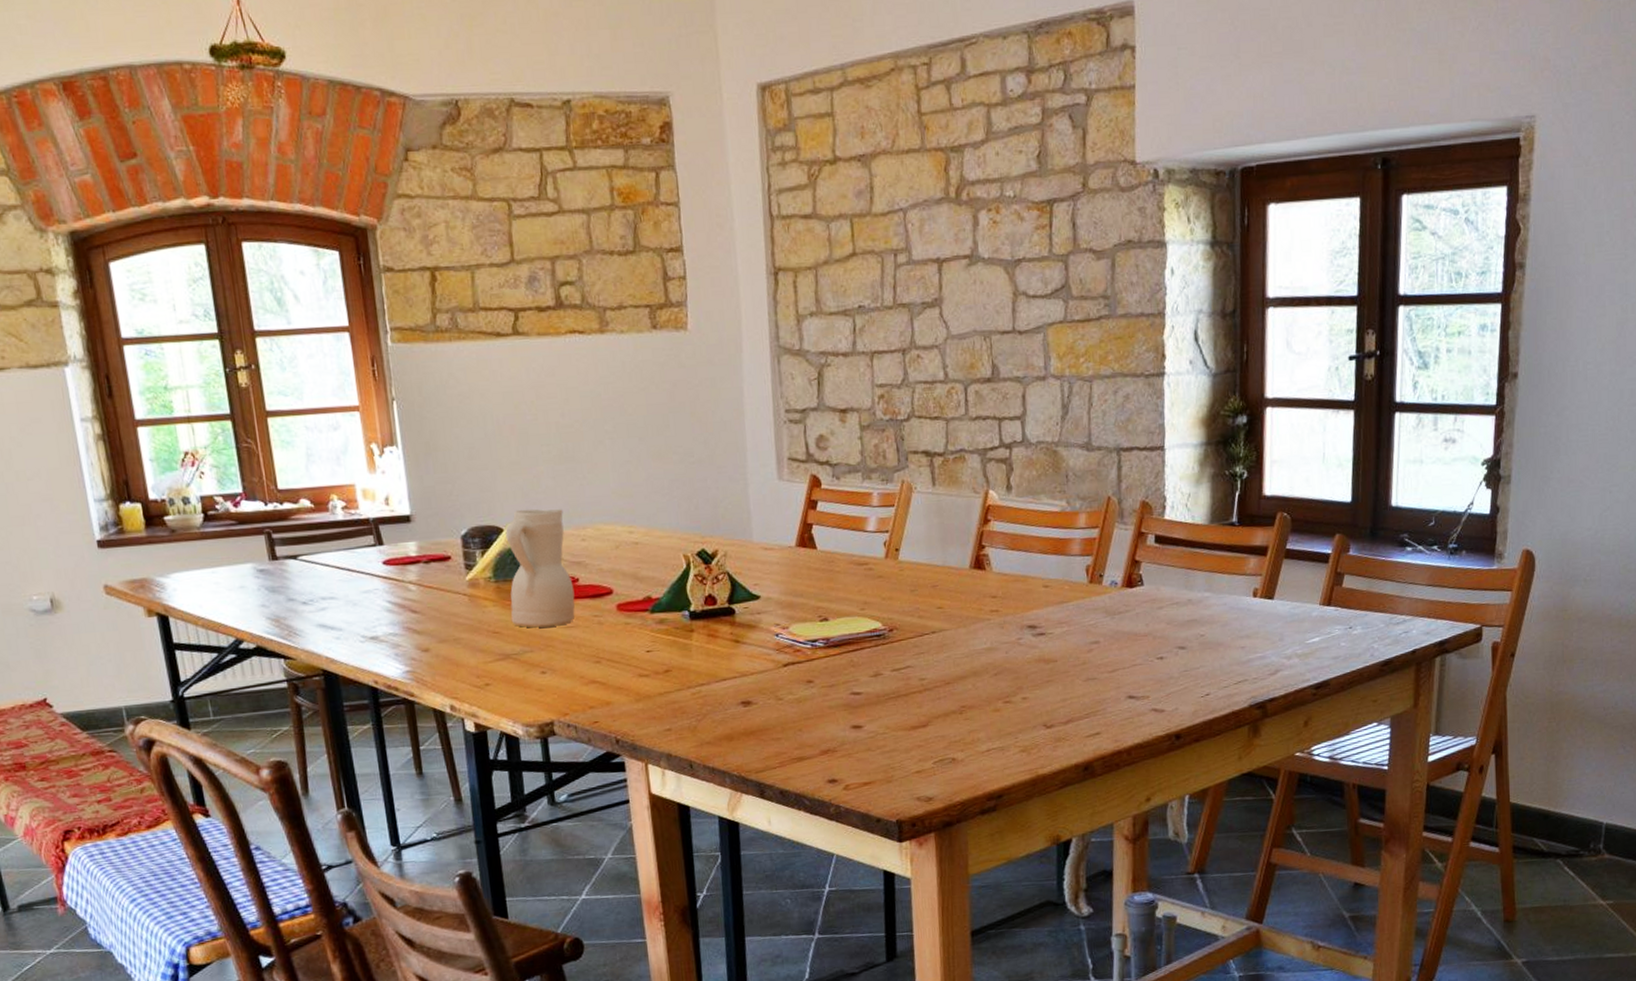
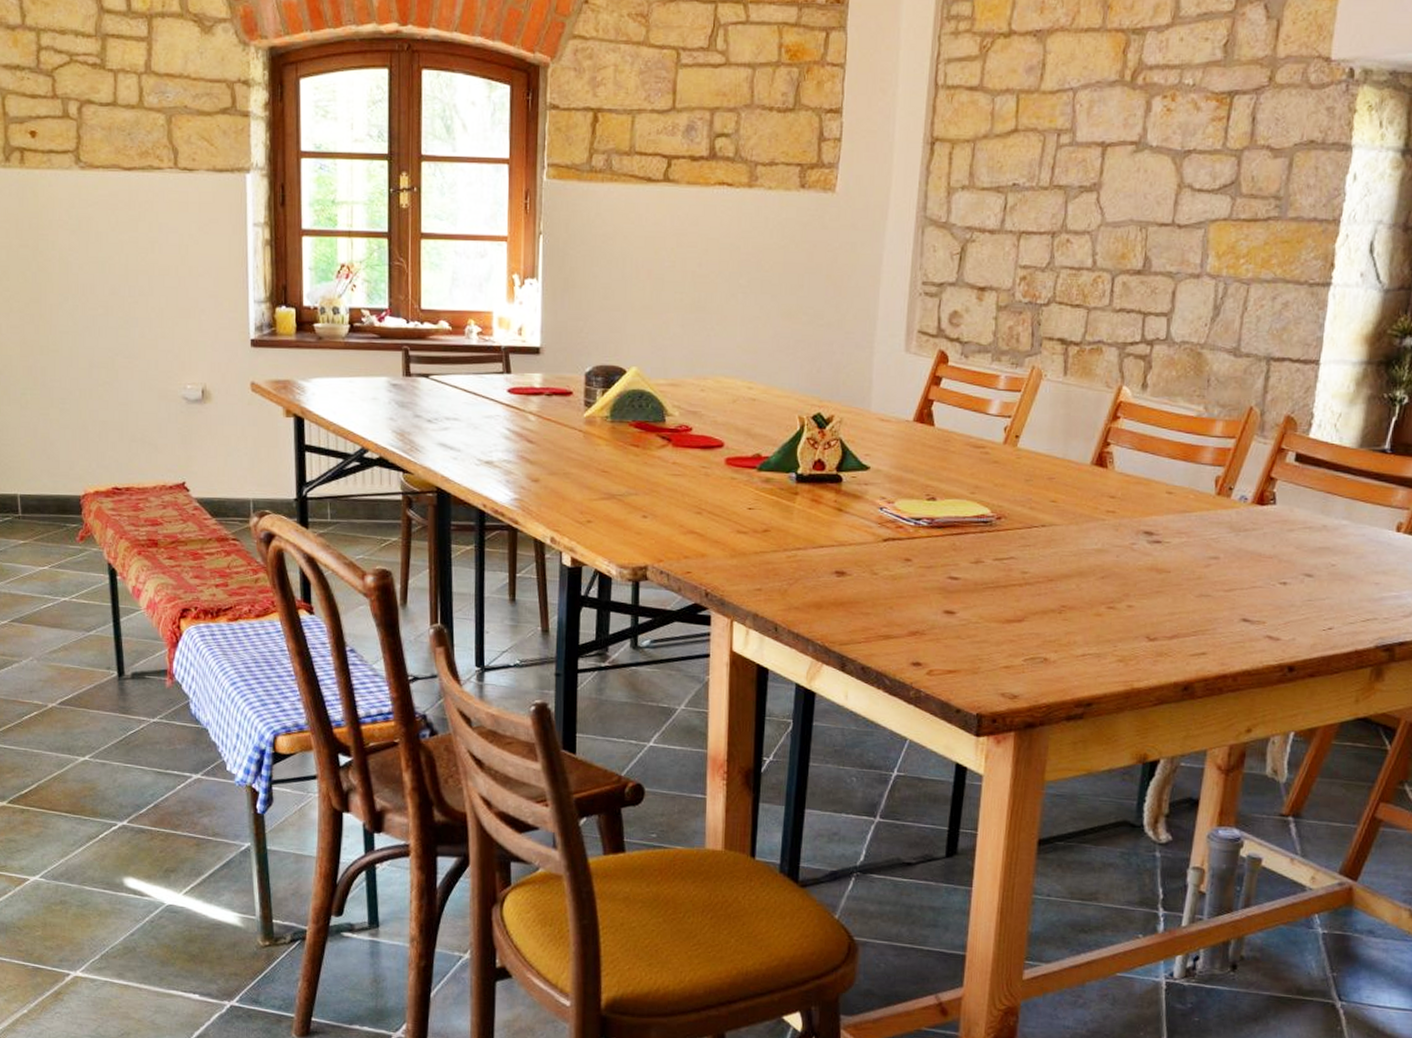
ceramic pitcher: present [505,509,575,628] -> none [621,353,687,473]

